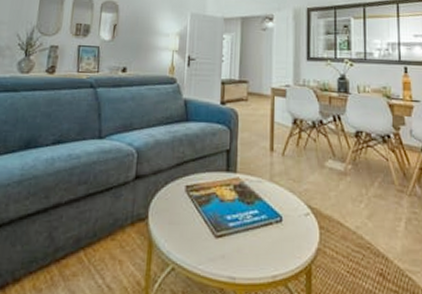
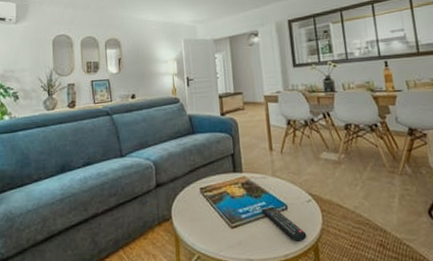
remote control: none [252,216,300,263] -> present [261,206,307,243]

